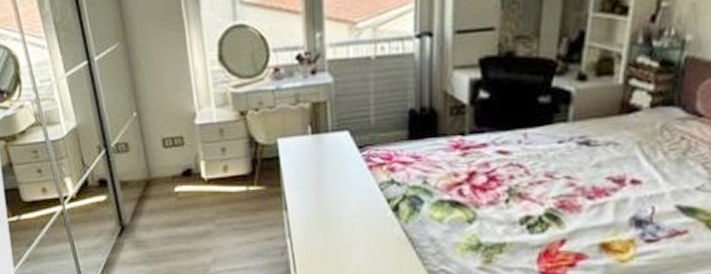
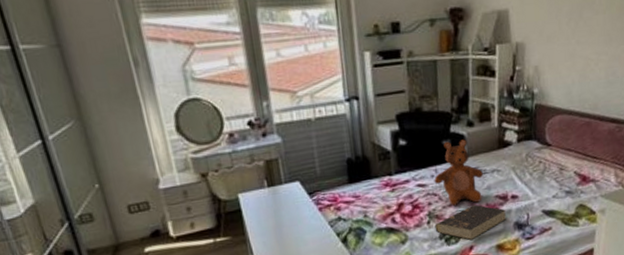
book: none [515,187,621,232] -> present [434,205,507,241]
teddy bear: none [521,97,592,183] -> present [434,139,483,206]

